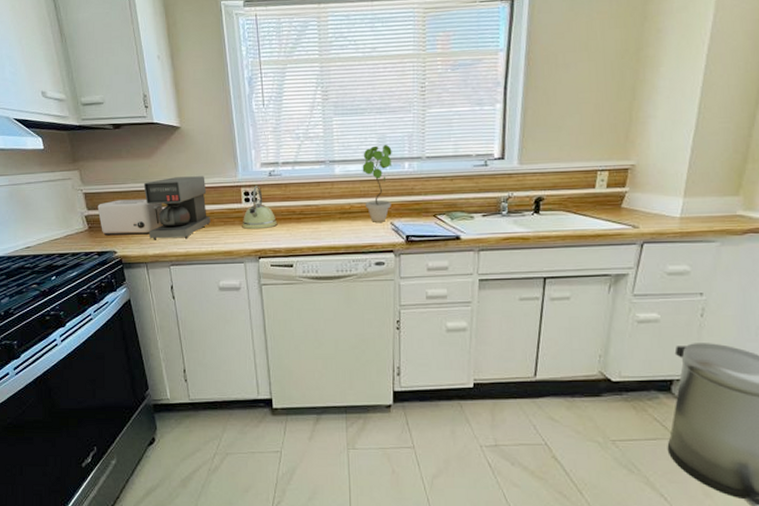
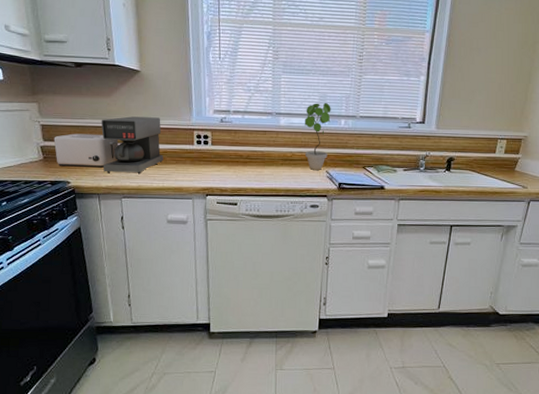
kettle: present [242,186,278,230] -> none [192,130,226,170]

